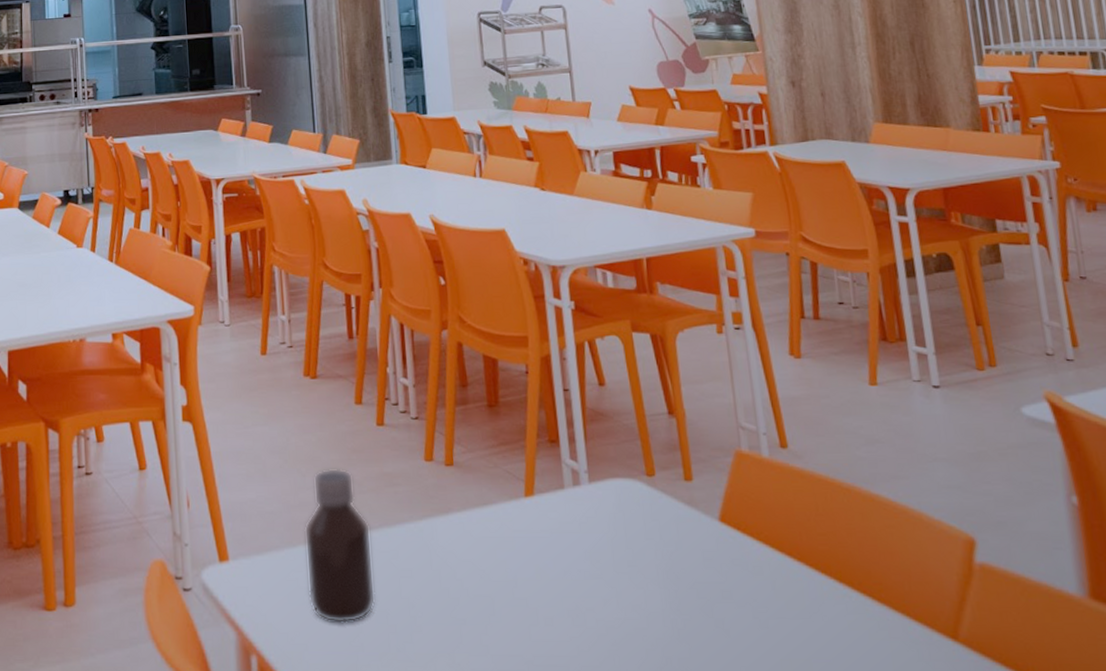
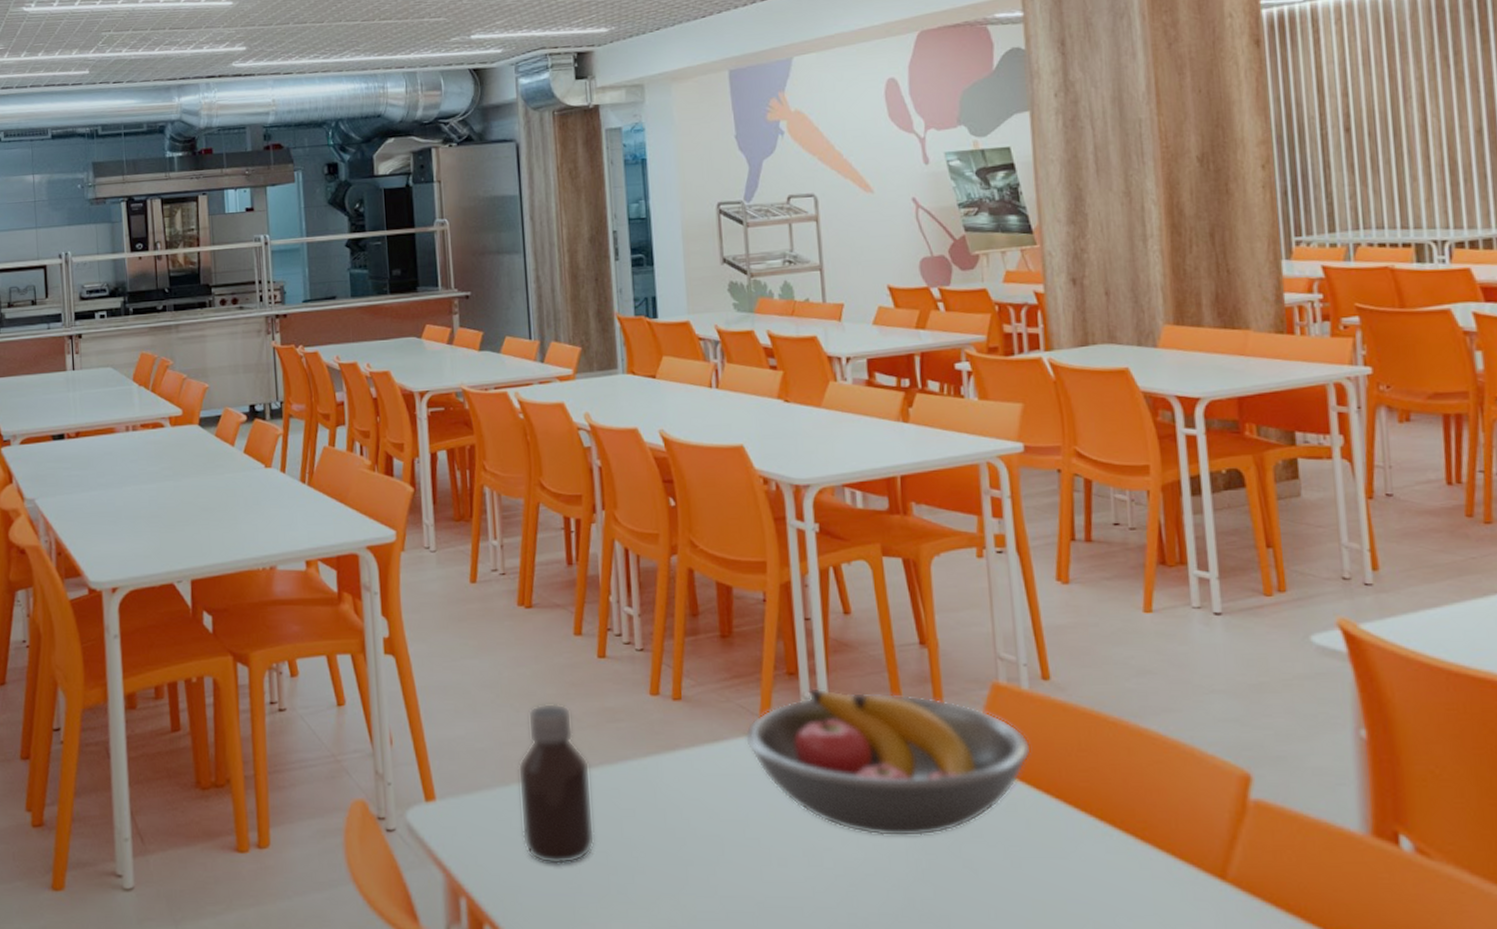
fruit bowl: none [511,455,774,598] -> present [744,688,1031,837]

